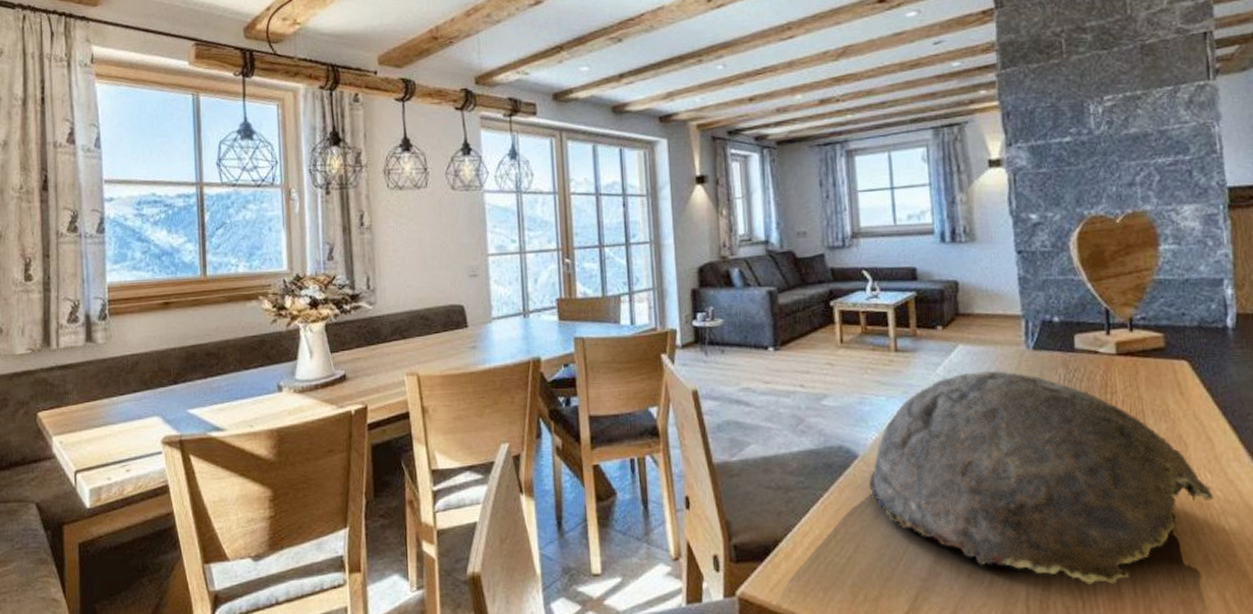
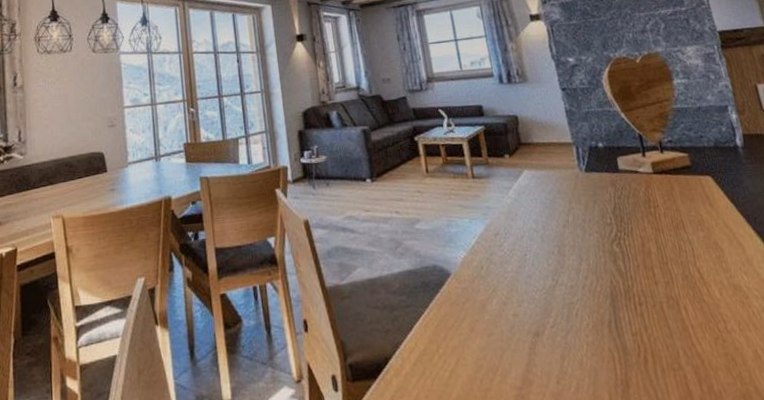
decorative bowl: present [869,370,1215,585] -> none [462,191,753,385]

